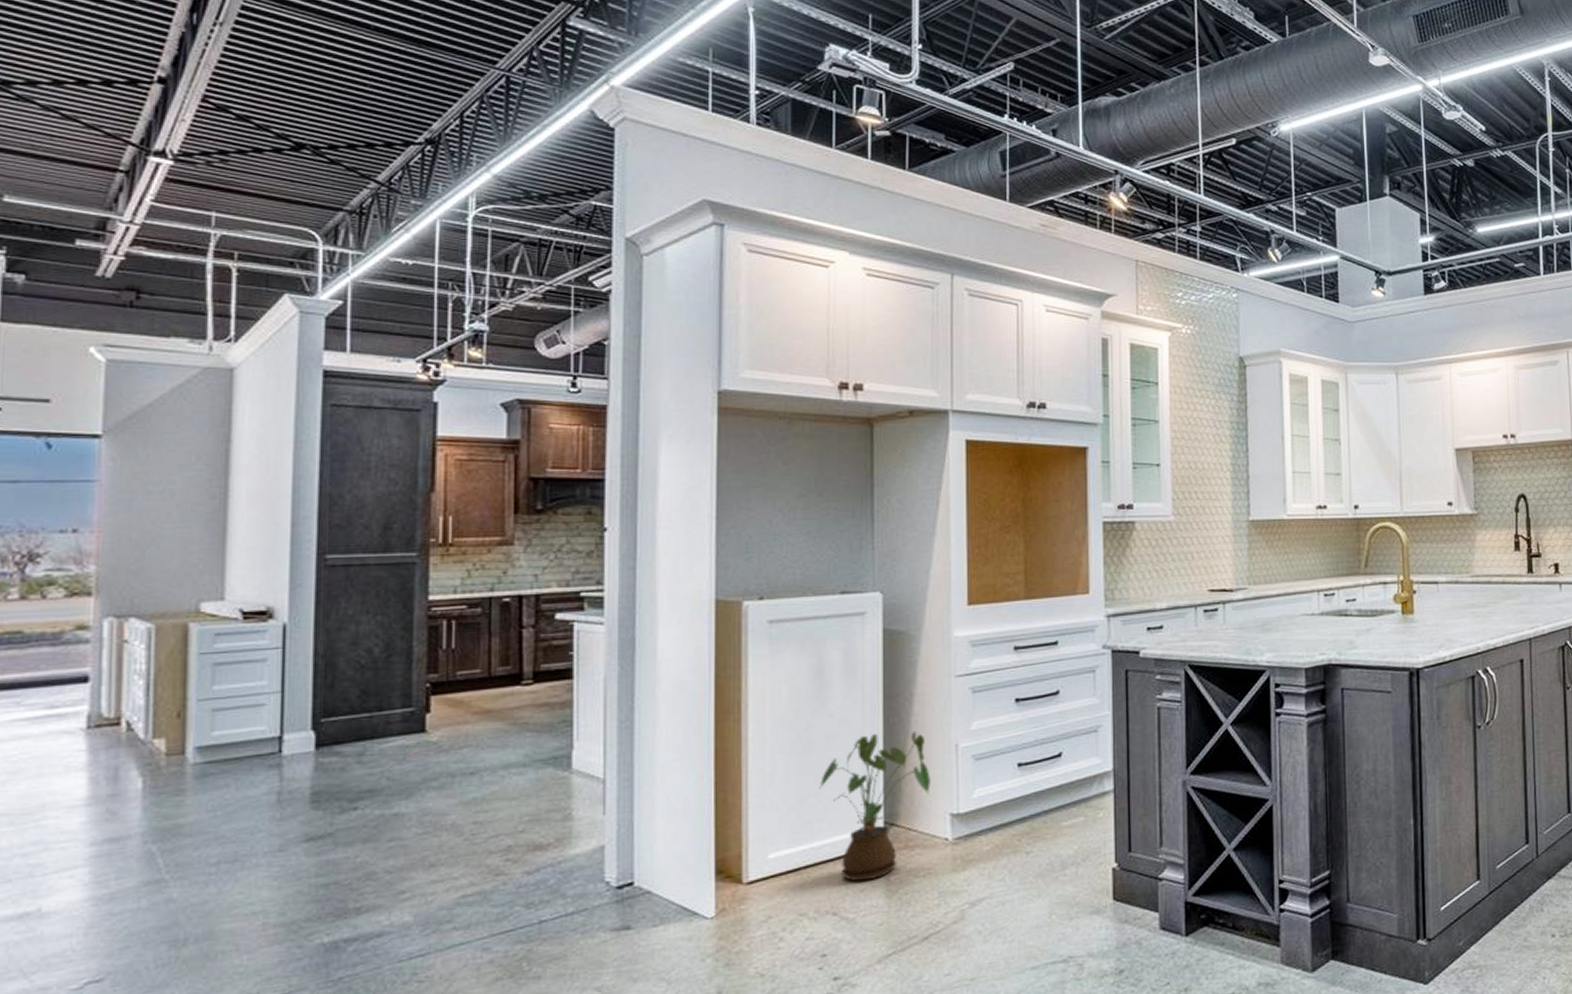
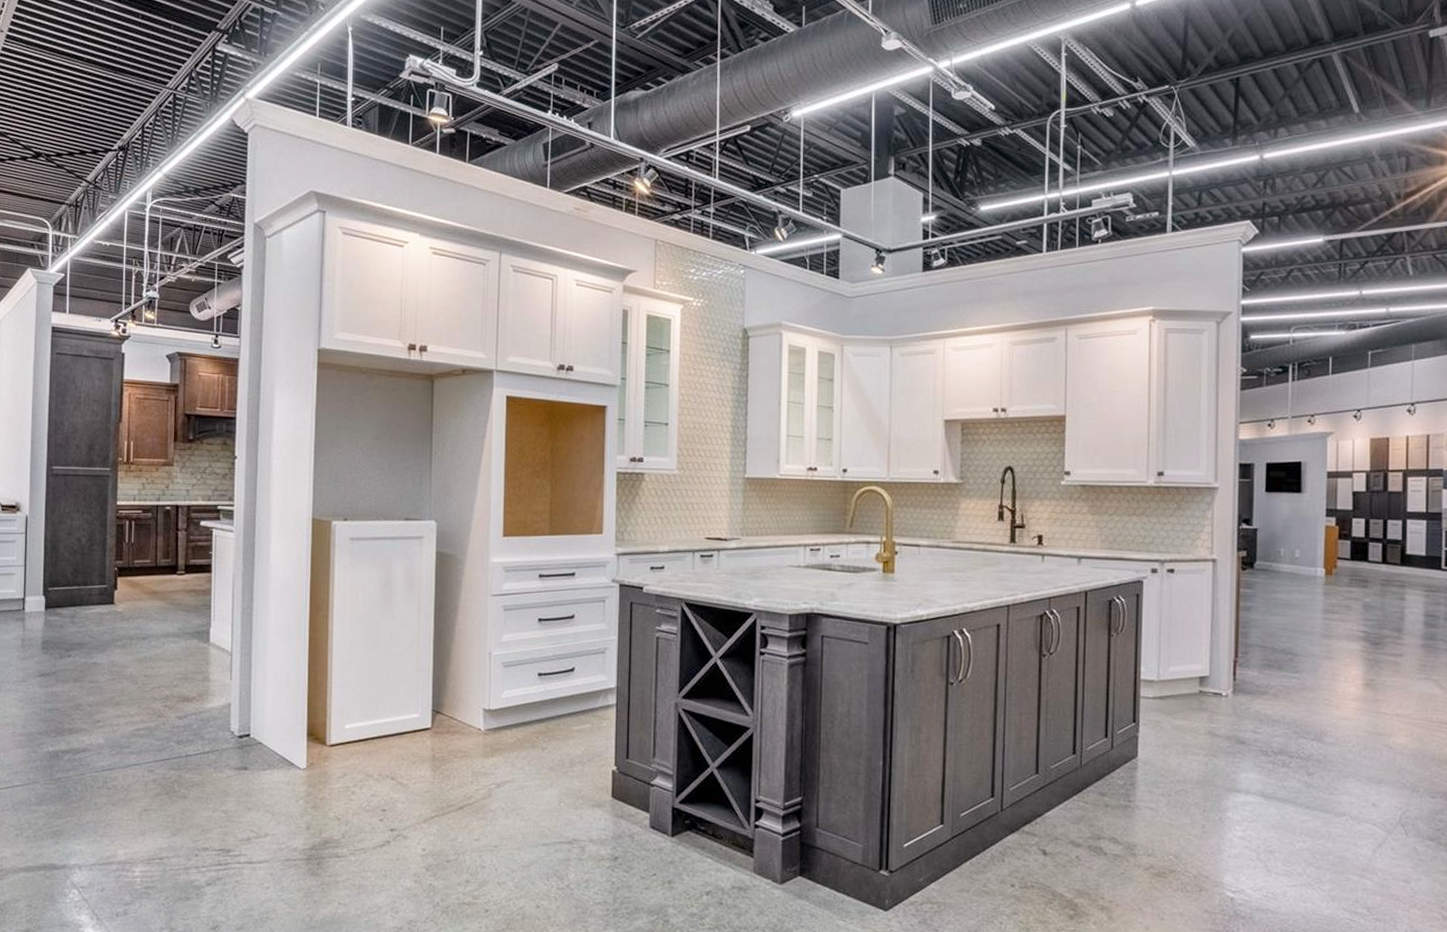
house plant: present [819,731,932,882] -> none [384,636,470,755]

